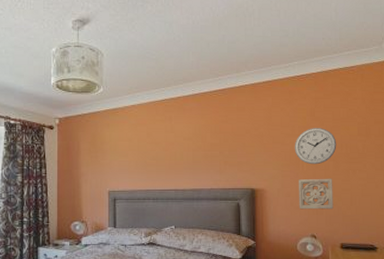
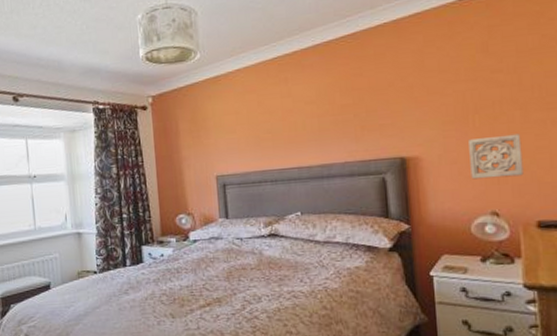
wall clock: present [294,128,337,165] -> none [459,66,525,118]

